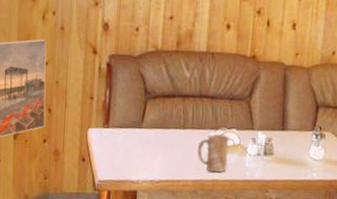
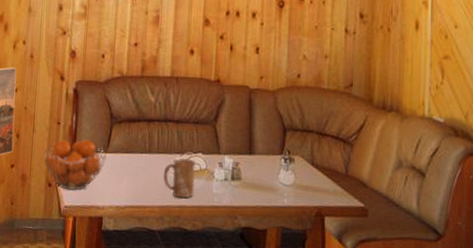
fruit basket: none [76,114,141,165] -> present [42,139,107,190]

